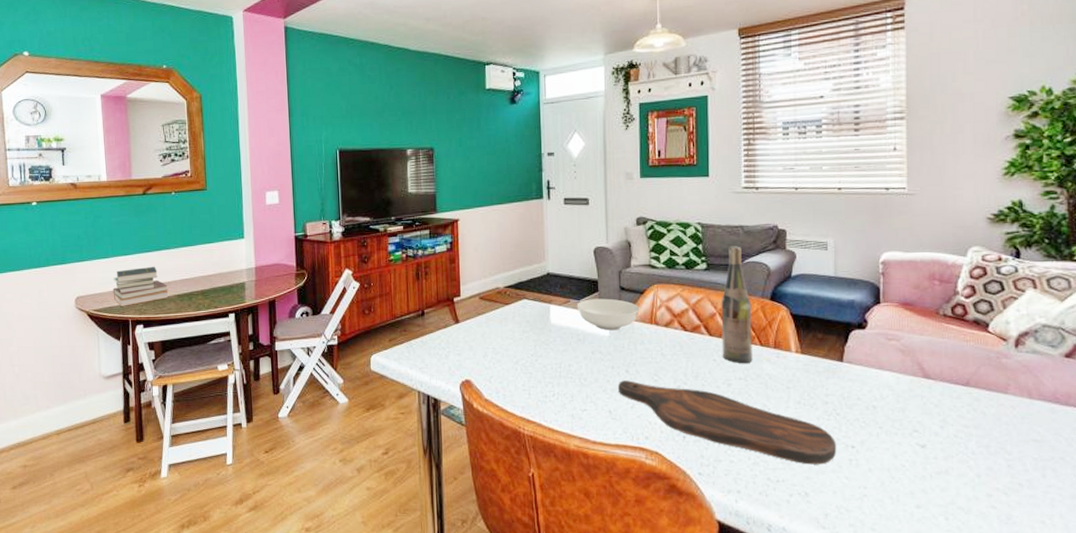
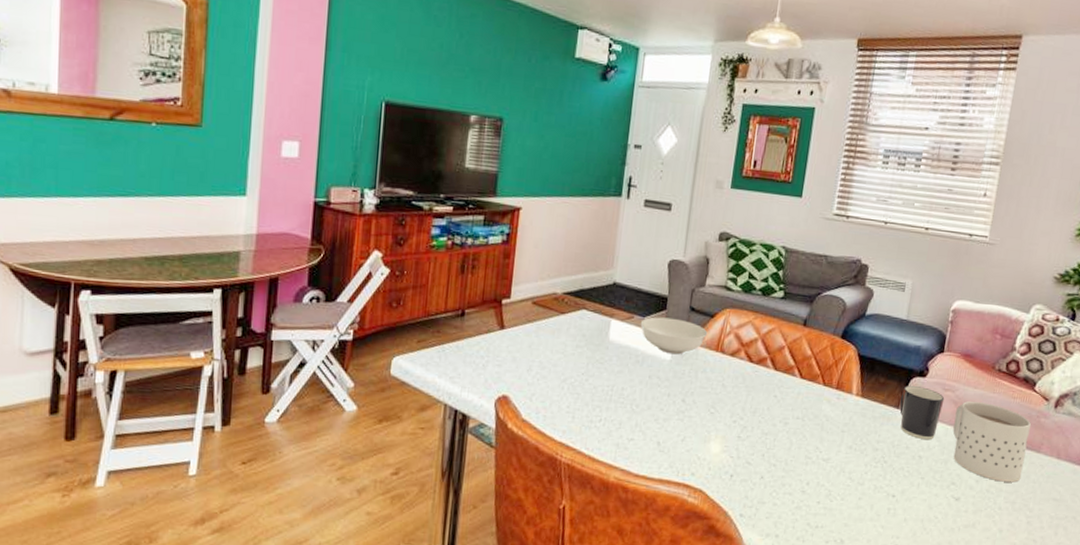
books: present [112,266,169,308] -> none [51,215,133,265]
cutting board: present [617,380,837,465] -> none [670,410,879,512]
wine bottle: present [721,246,753,363] -> none [783,276,822,402]
mug: none [842,339,890,390] -> present [899,386,945,440]
mug: none [905,348,991,426] -> present [953,401,1031,483]

